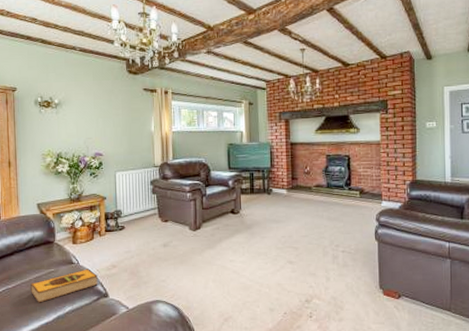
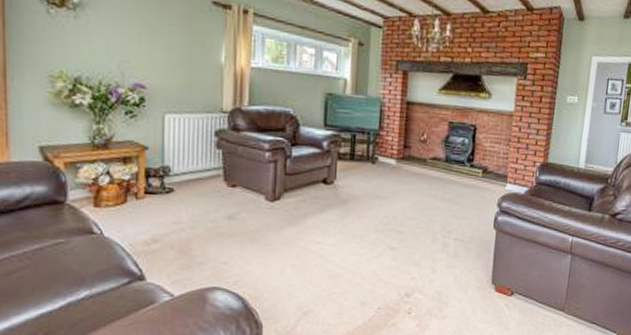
hardback book: present [29,269,99,303] -> none [24,241,132,285]

